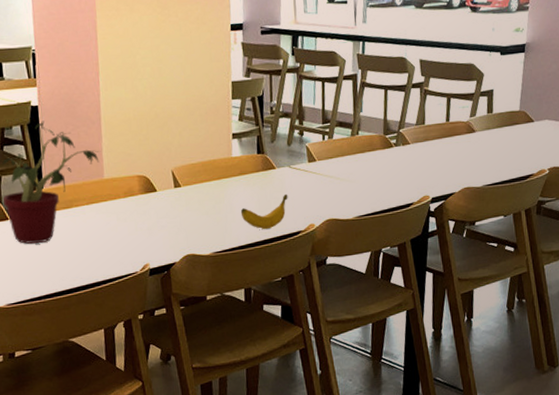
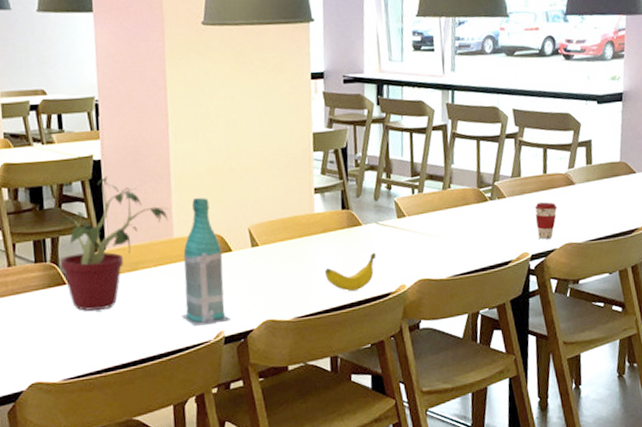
bottle: none [111,141,155,259] -> present [181,197,230,326]
coffee cup: none [437,148,458,184] -> present [535,202,558,239]

